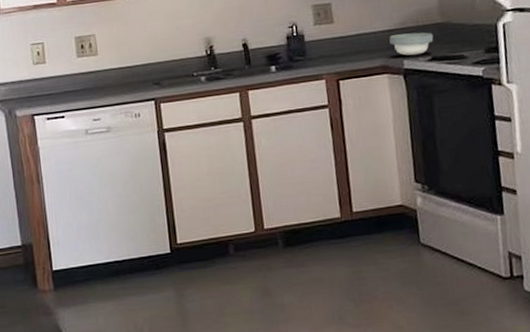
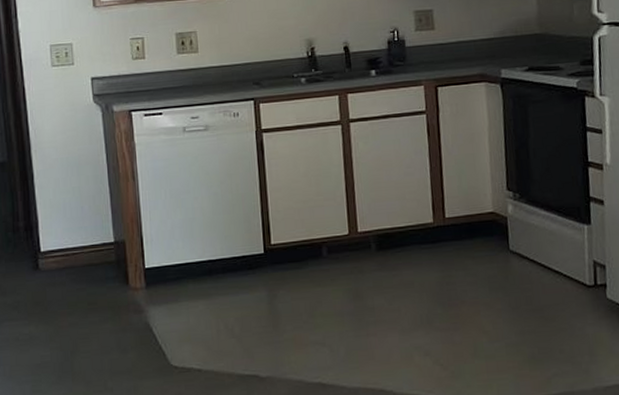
bowl: present [389,32,434,56] -> none [488,42,531,66]

